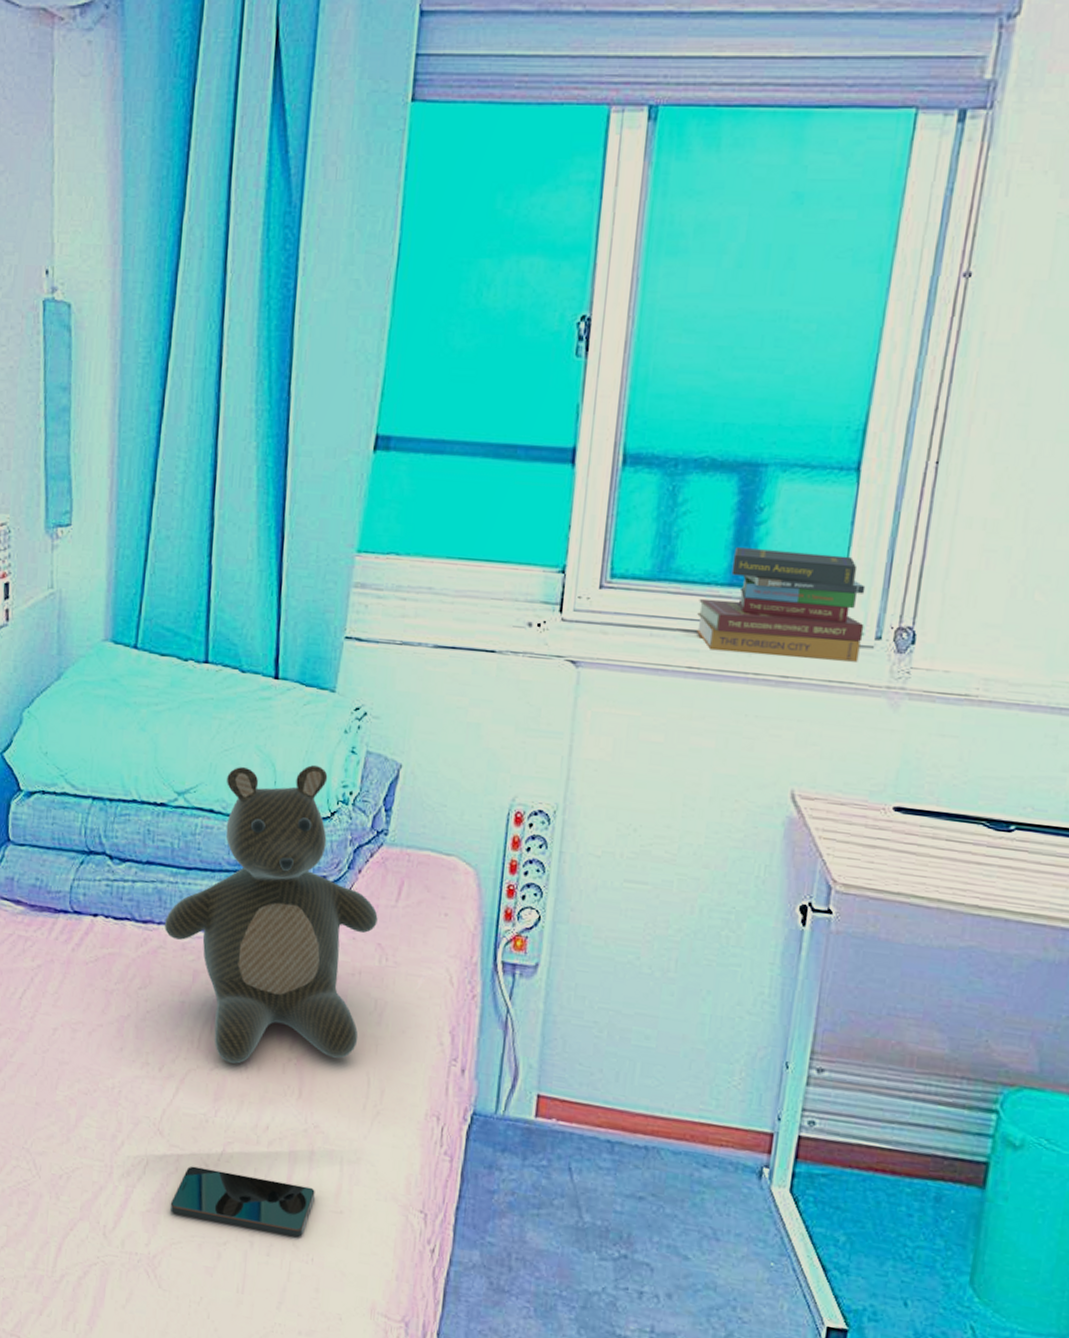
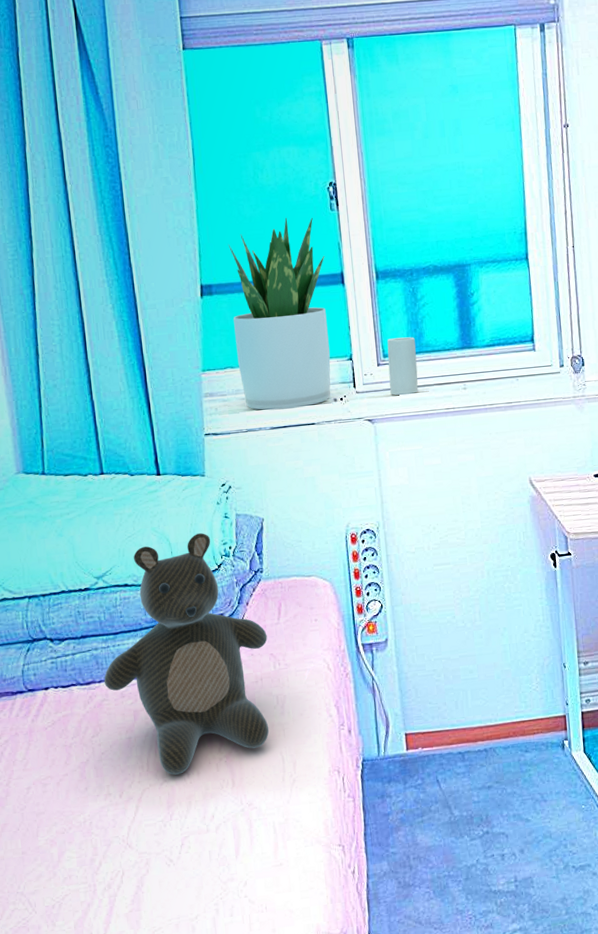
phone: present [170,1166,315,1238] -> none [147,852,259,907]
planter: none [406,357,555,626] -> present [228,217,331,411]
candle: none [610,552,661,637] -> present [387,337,418,396]
books: present [697,547,866,662] -> none [445,316,553,394]

